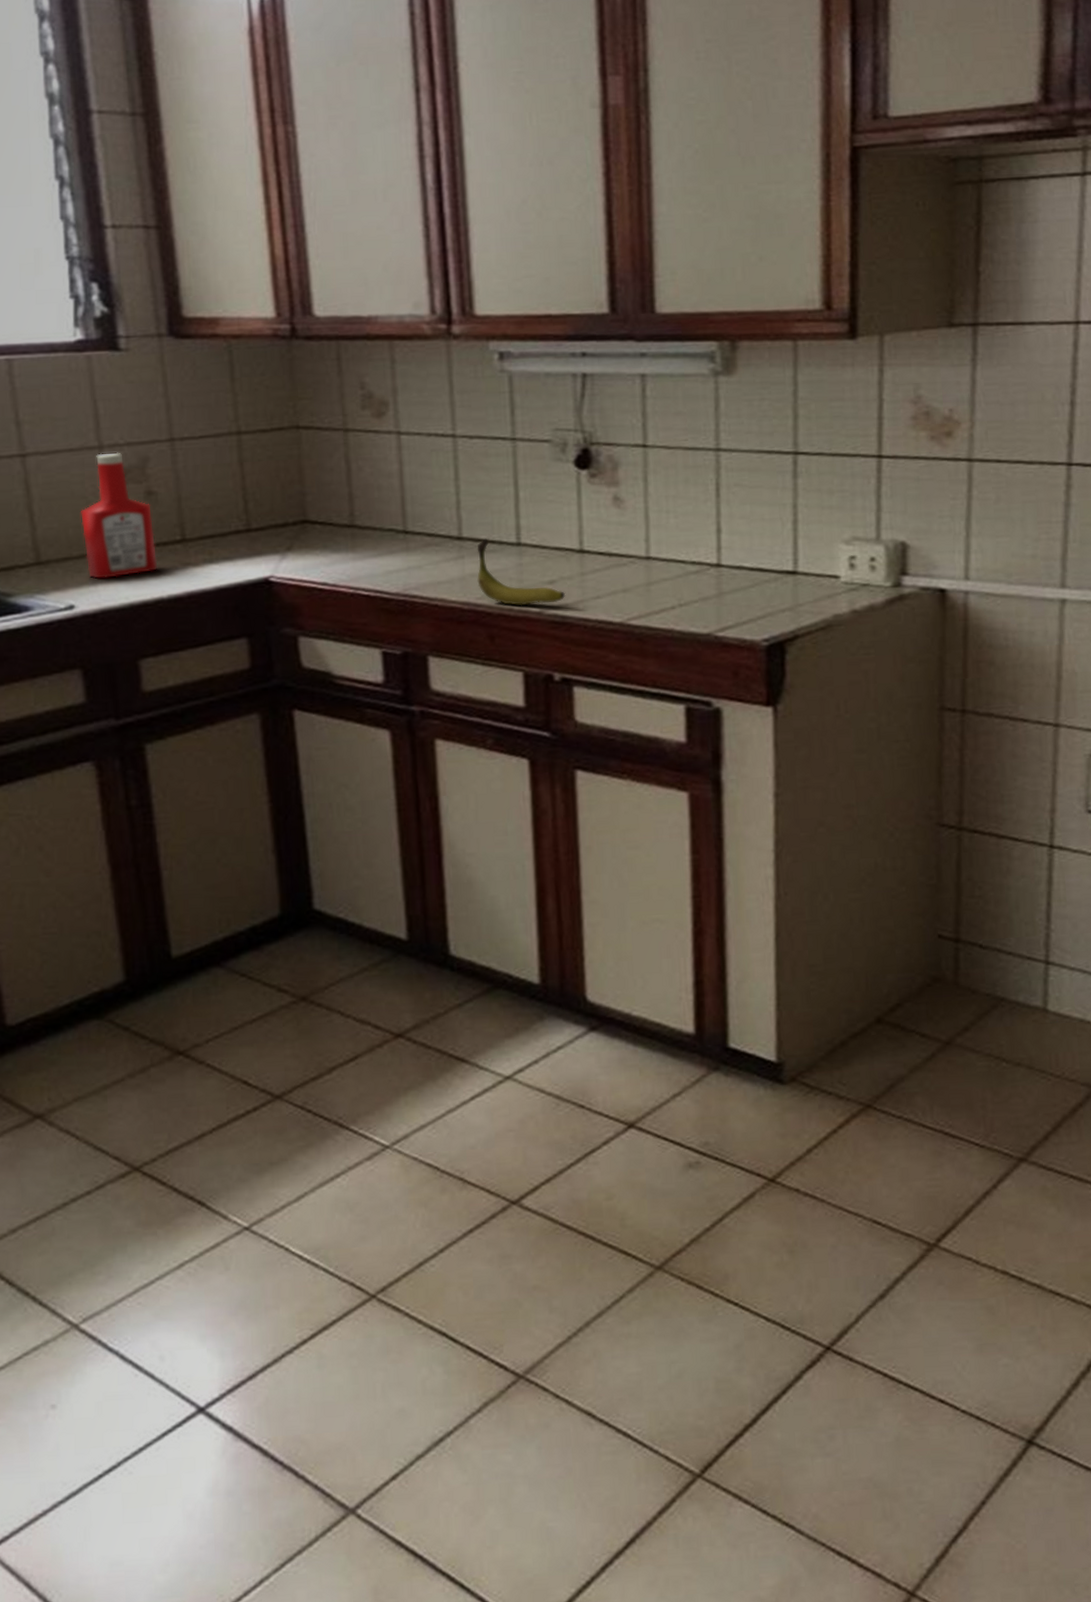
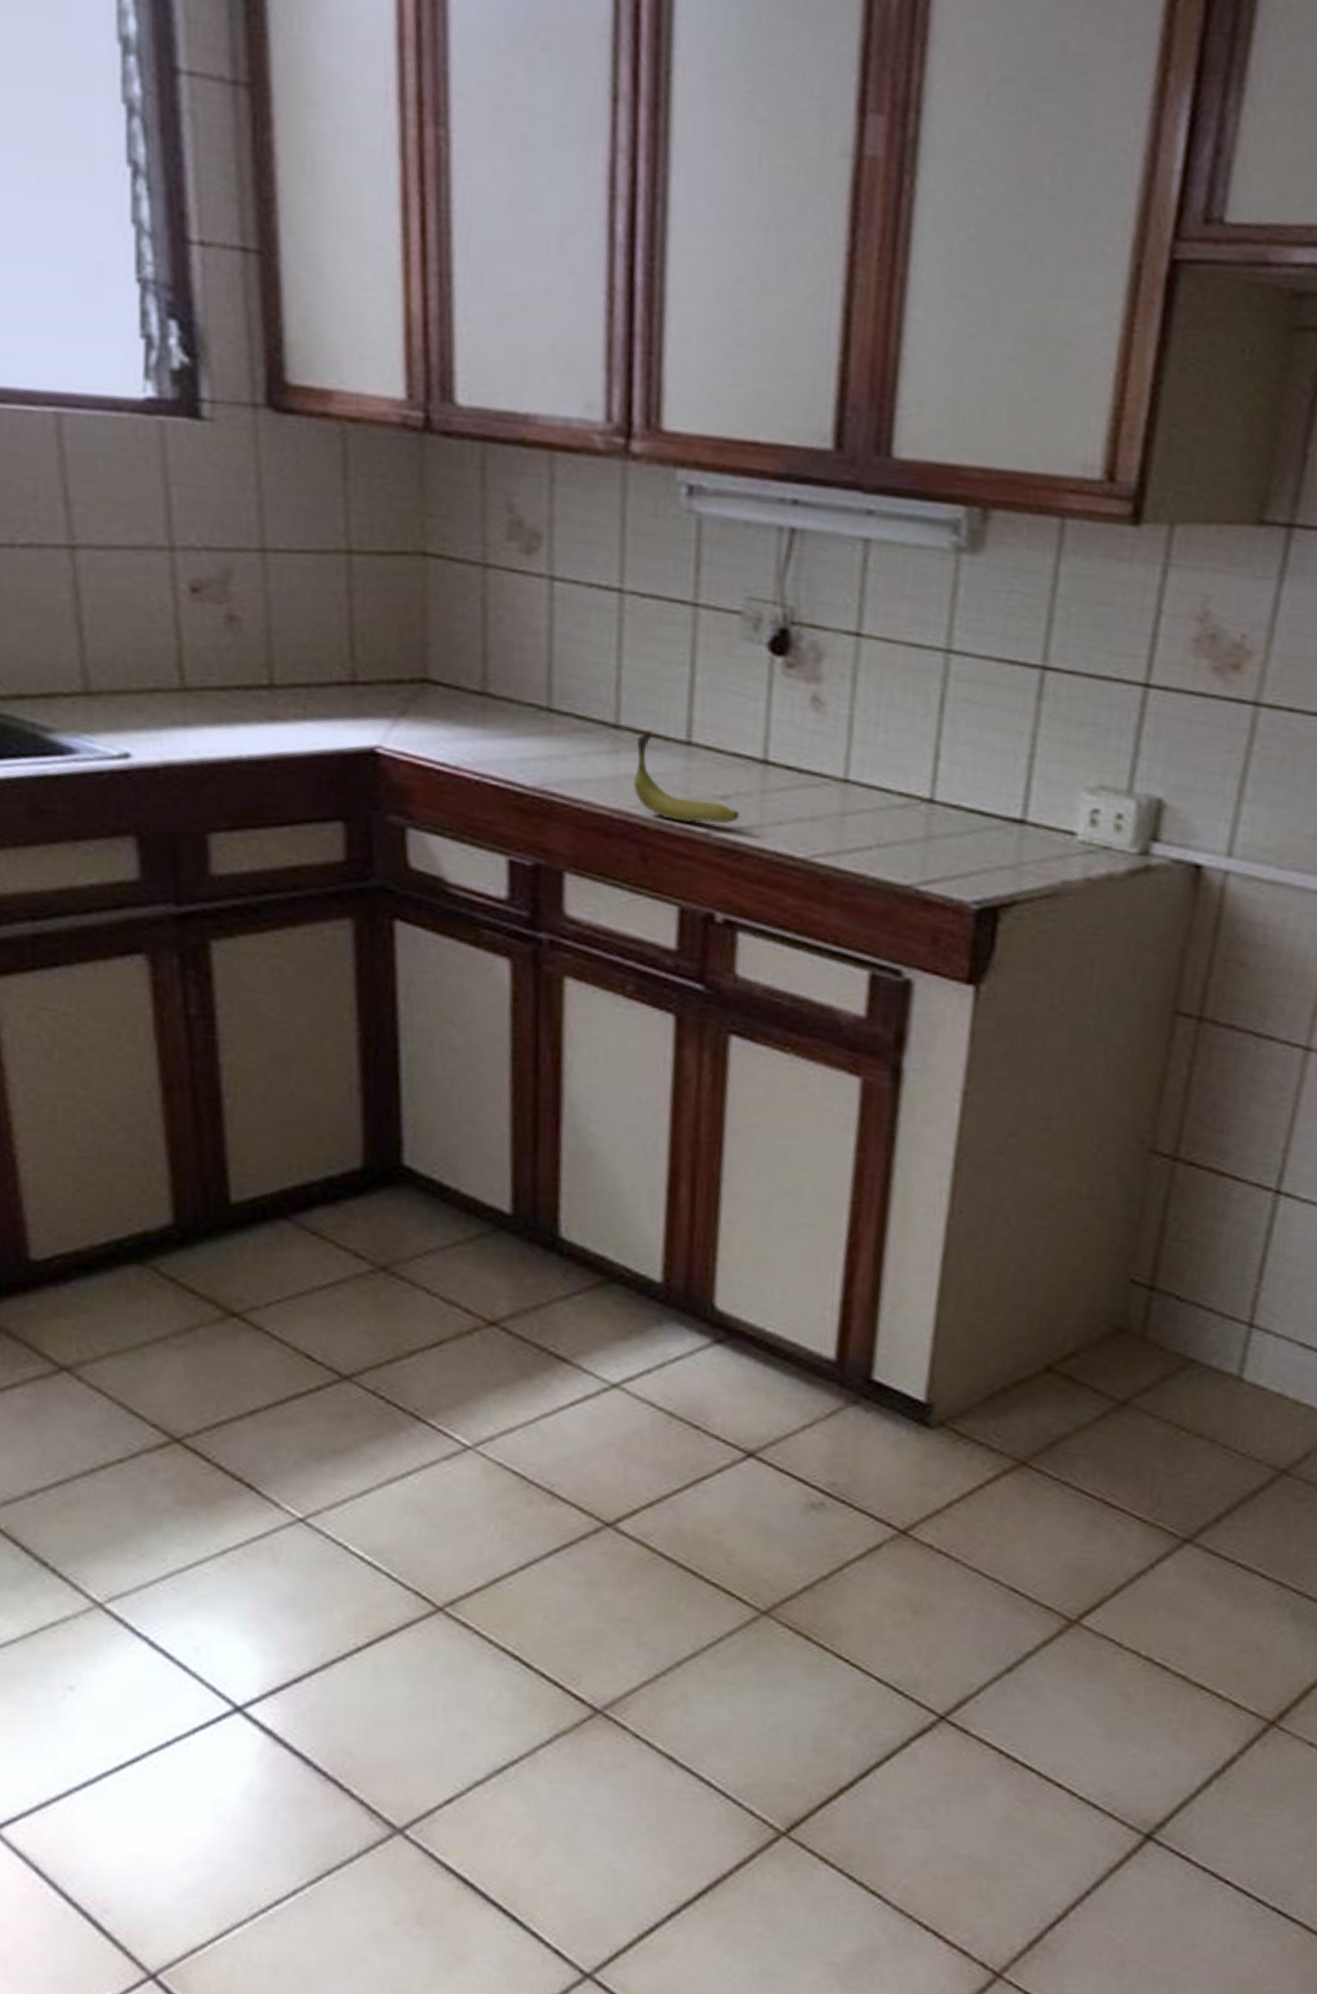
ketchup bottle: present [81,452,158,579] -> none [143,557,238,724]

